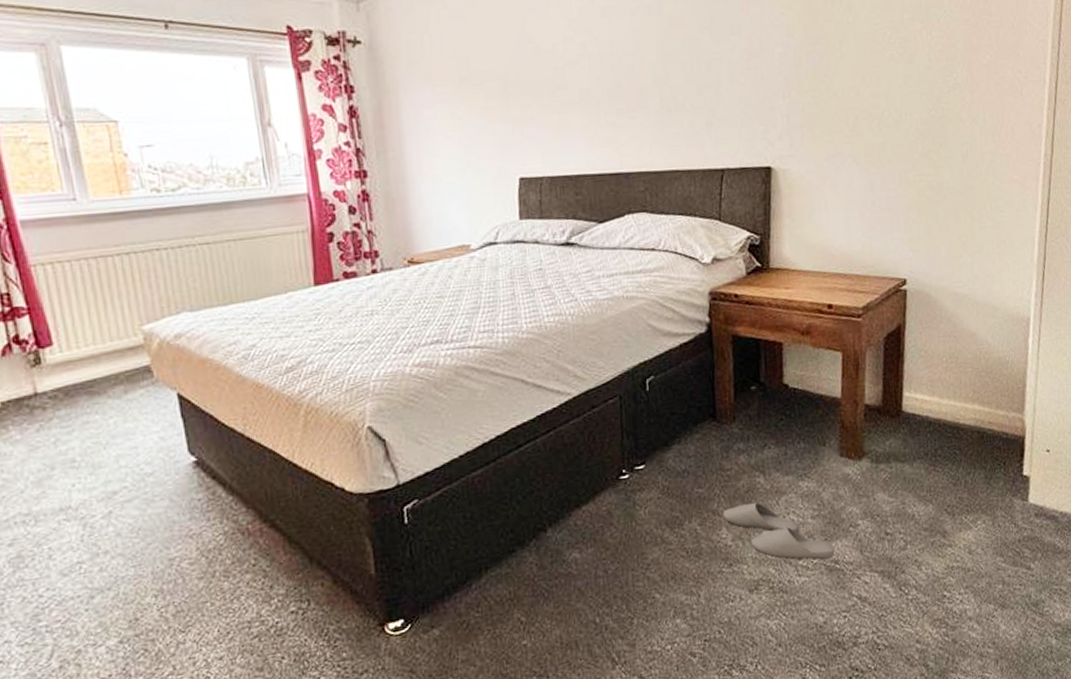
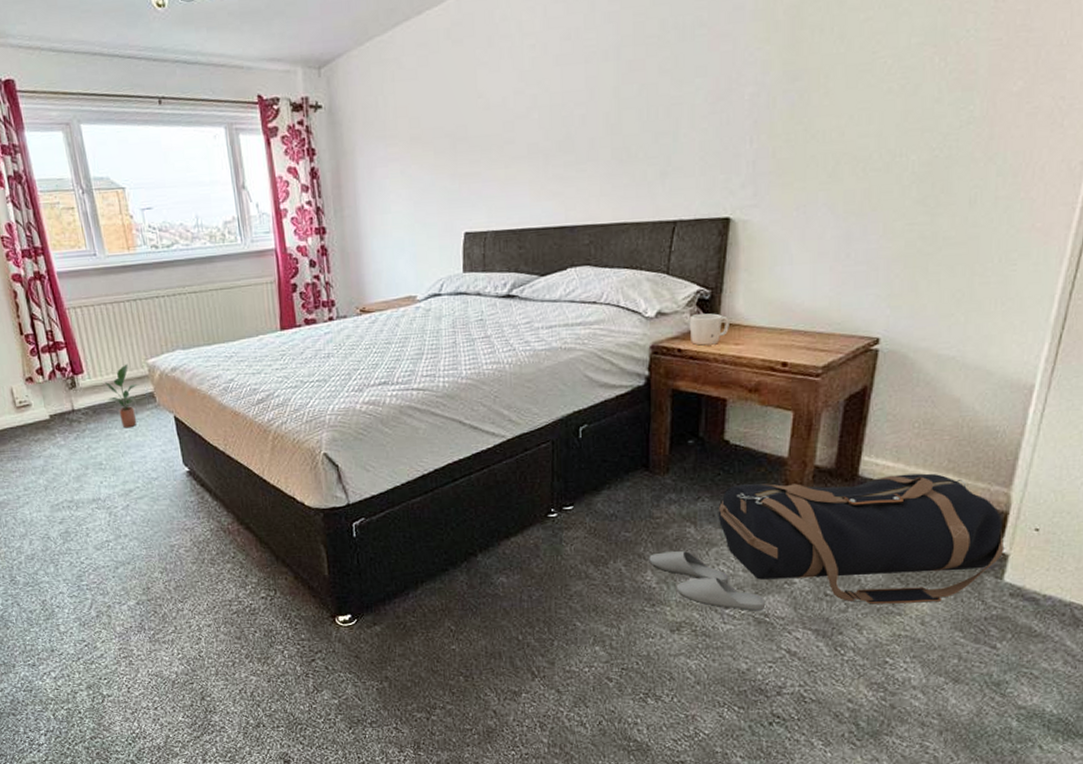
potted plant: none [83,331,131,413] -> present [105,363,139,428]
mug: none [744,258,779,291] -> present [691,313,729,346]
duffel bag: none [784,404,1026,539] -> present [718,473,1005,604]

